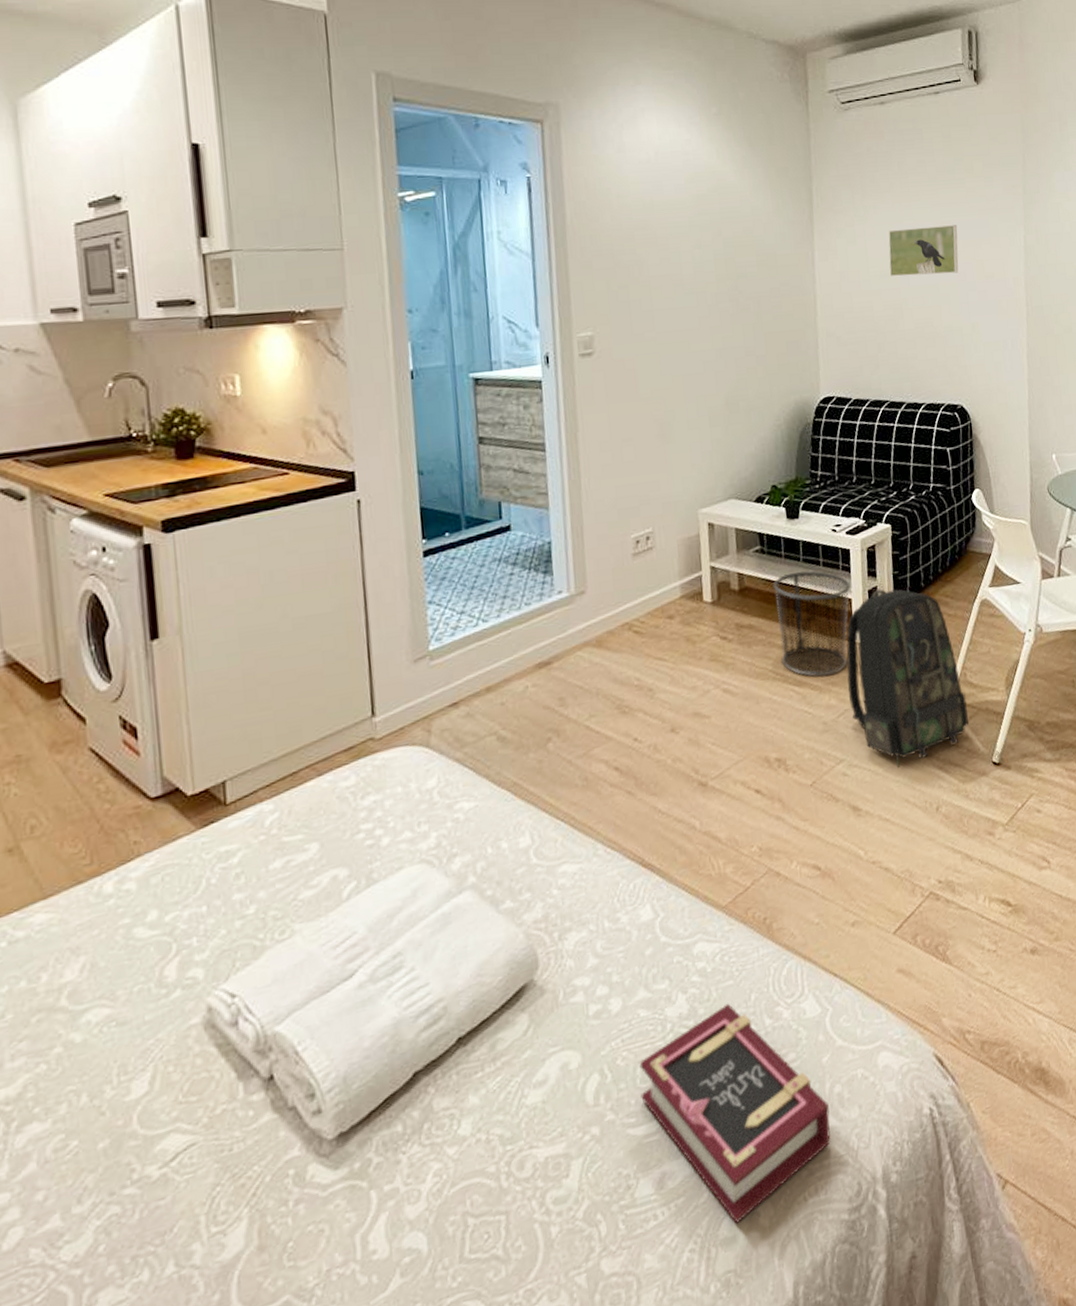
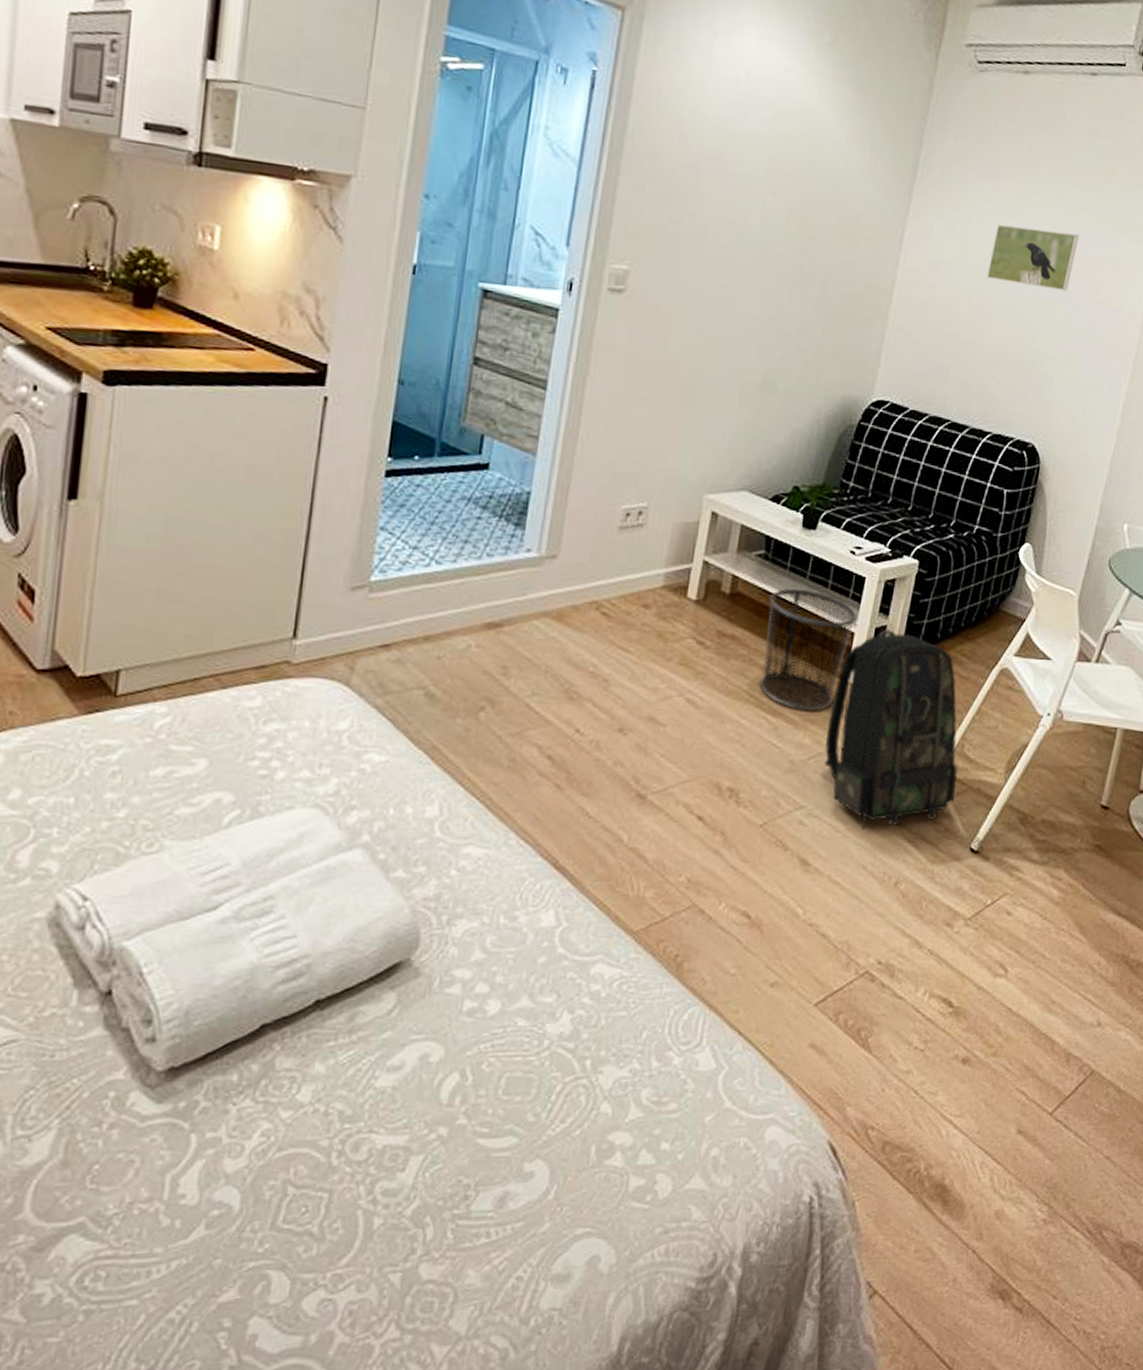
book: present [639,1003,831,1224] -> none [499,1034,701,1263]

